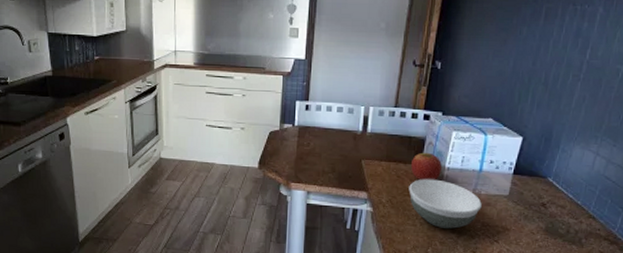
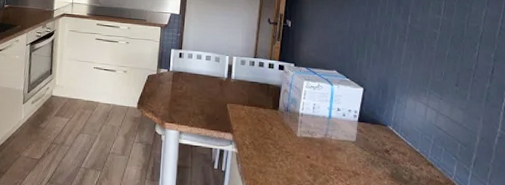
bowl: present [409,179,482,229] -> none [268,123,333,172]
apple: present [411,152,443,181] -> none [270,98,297,125]

